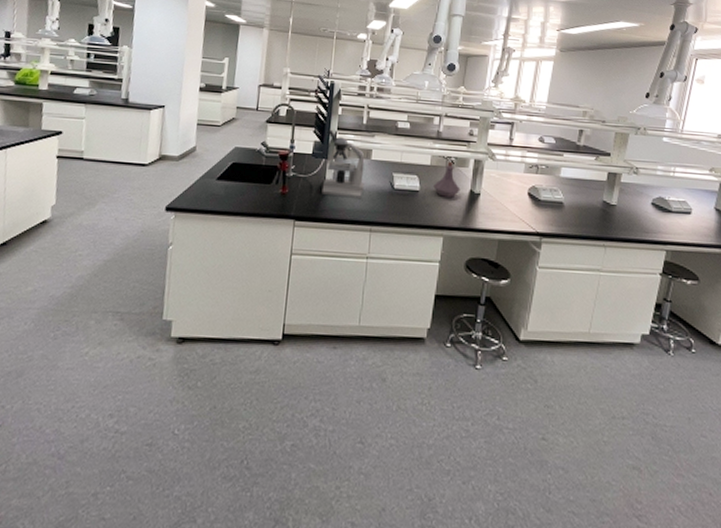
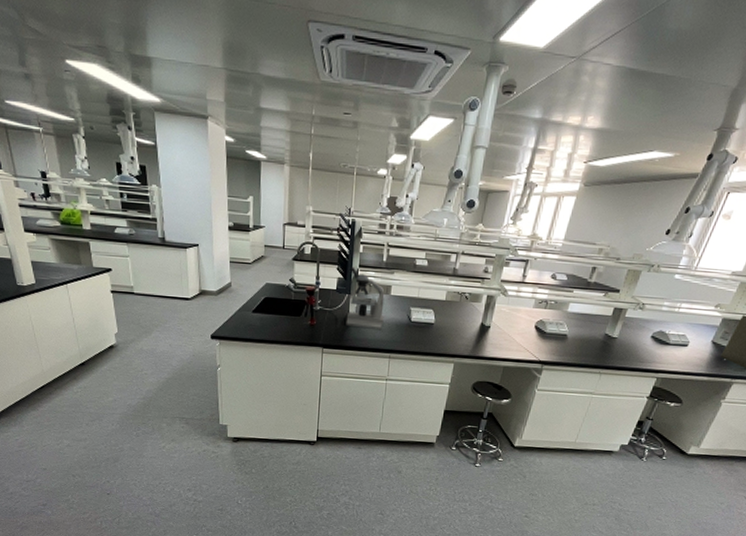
flask: present [433,162,461,199] -> none [447,297,472,331]

